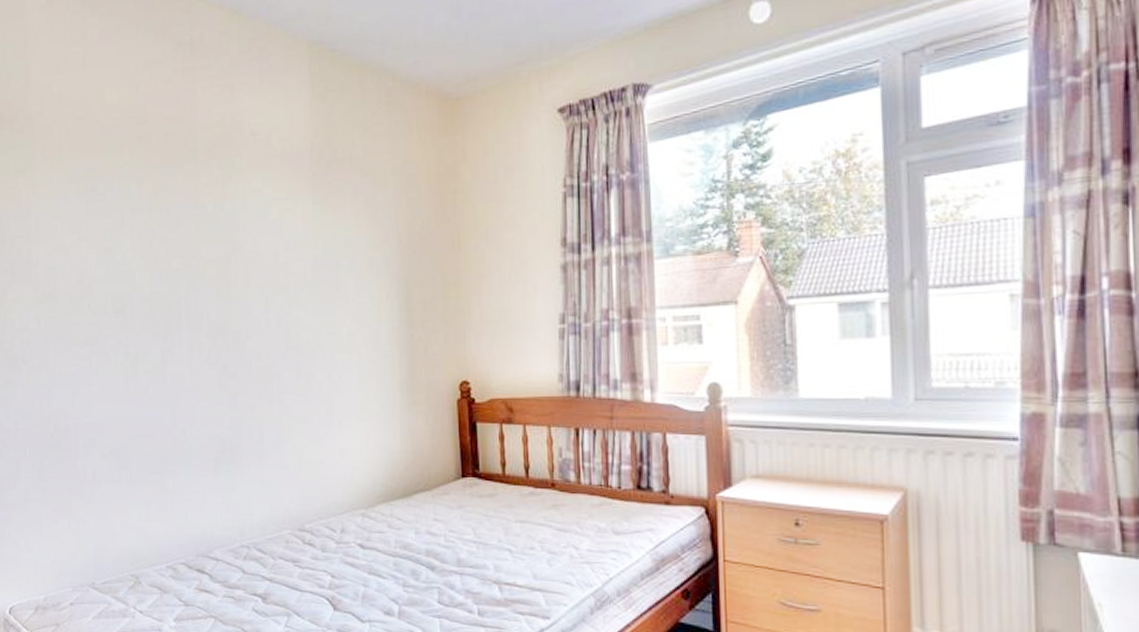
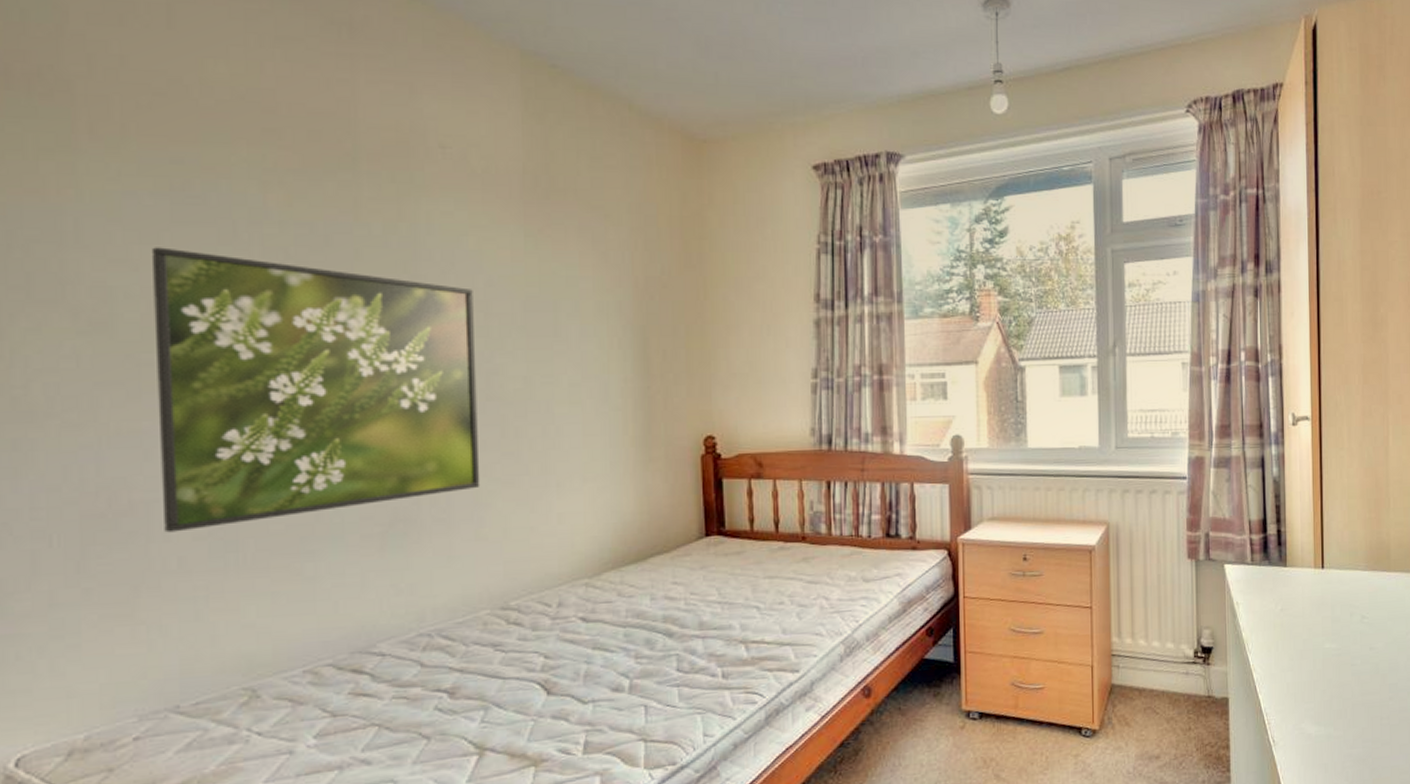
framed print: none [76,235,283,451] -> present [151,247,480,533]

